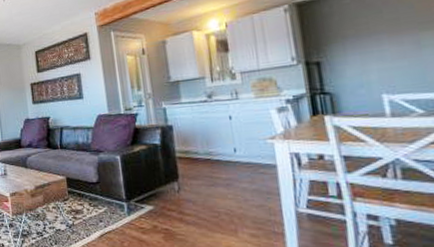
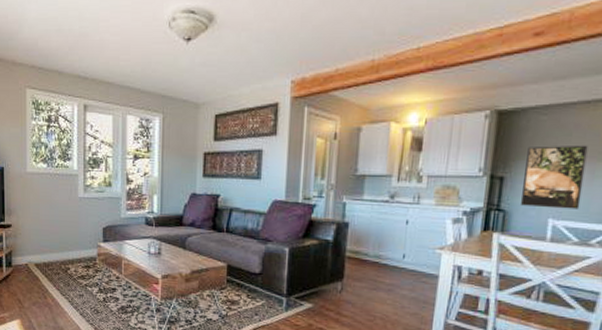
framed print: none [338,18,415,86] -> present [521,145,588,209]

